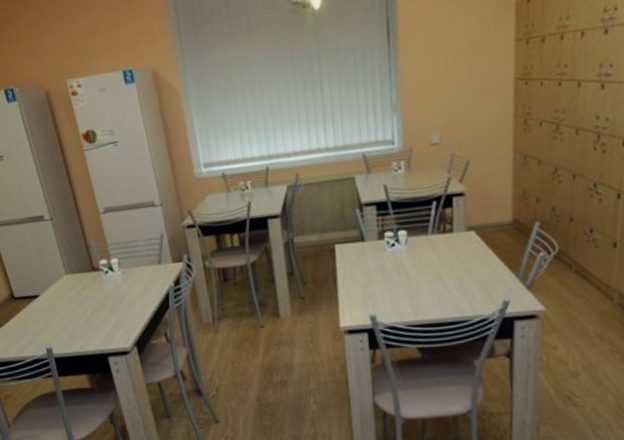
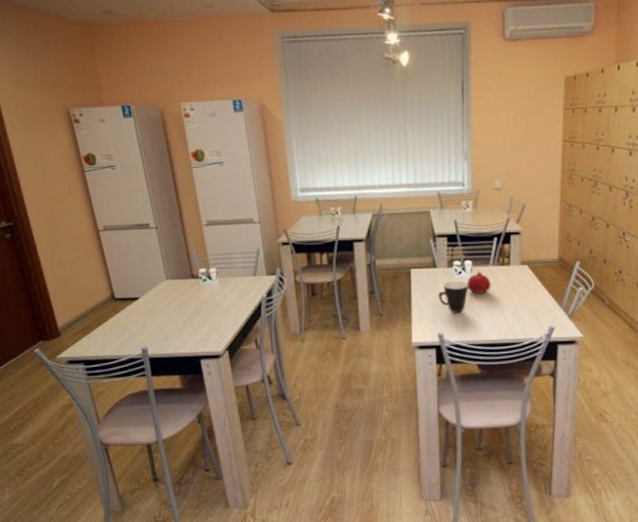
mug: none [368,254,404,291] -> present [438,280,469,313]
fruit: none [402,242,431,268] -> present [467,272,491,294]

